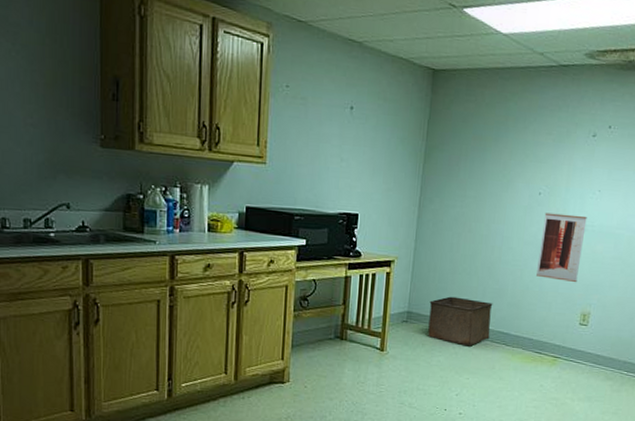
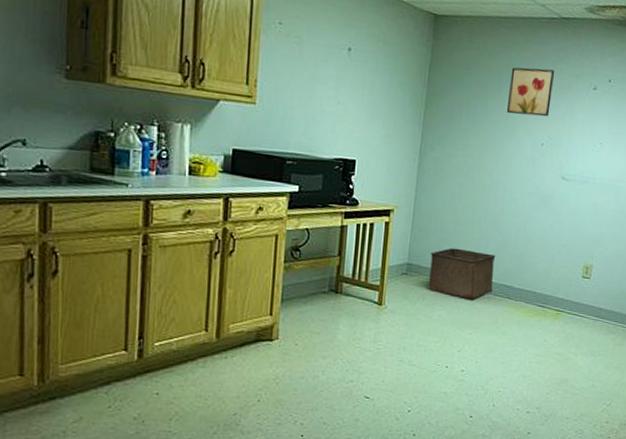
wall art: none [503,117,552,166] -> present [506,67,554,117]
wall art: present [536,212,587,283] -> none [539,163,589,235]

